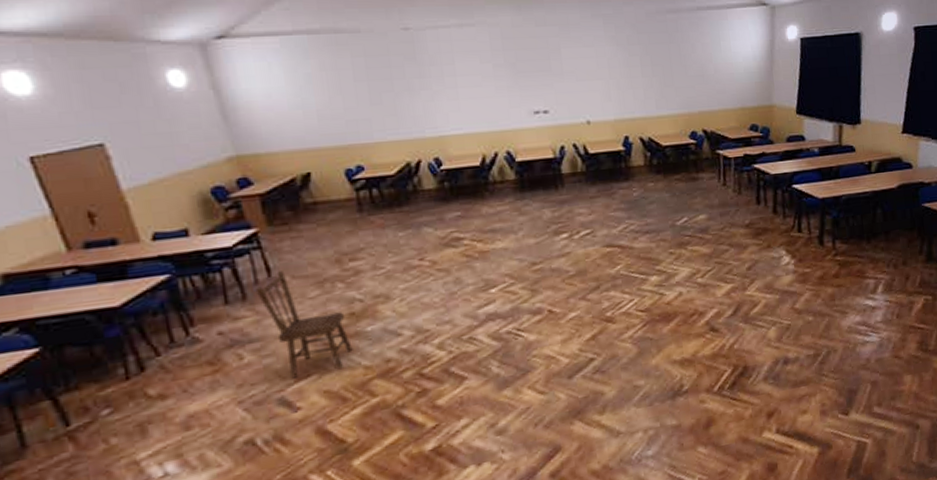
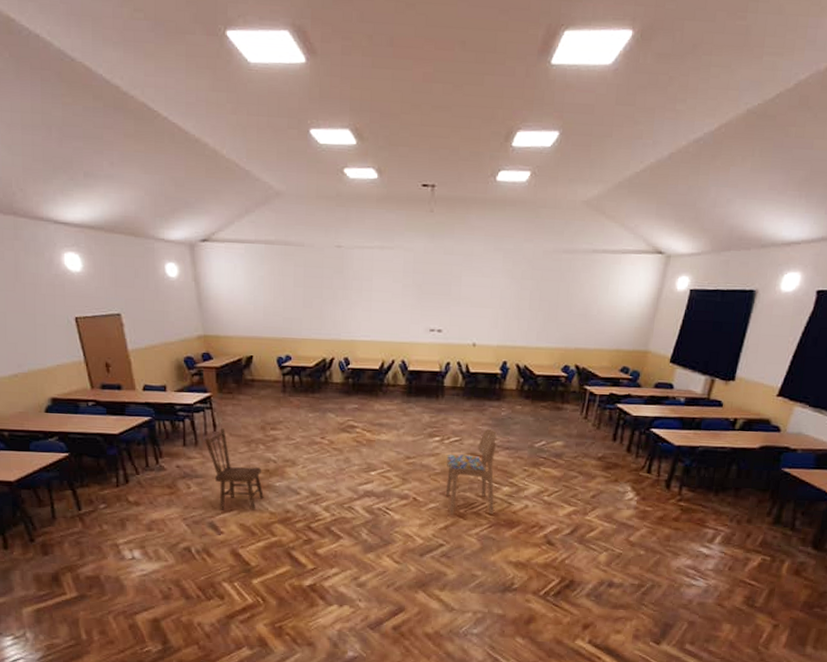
dining chair: none [579,213,645,321] -> present [445,428,497,515]

